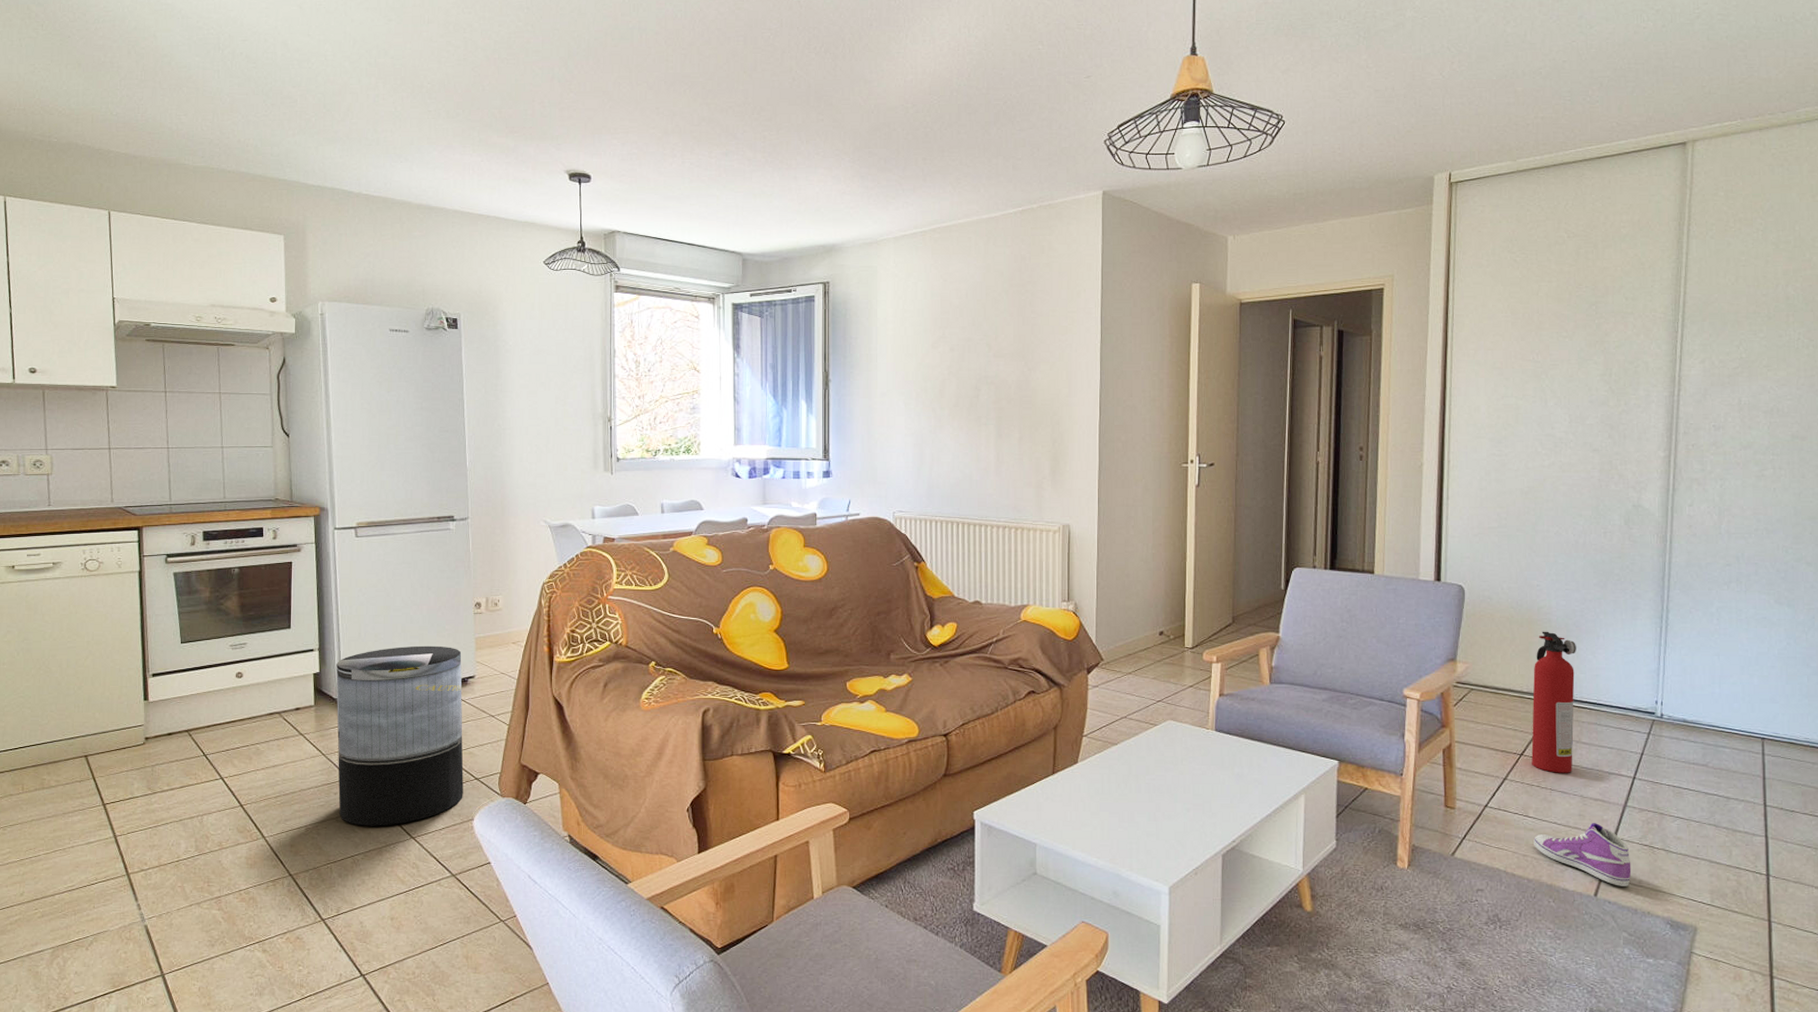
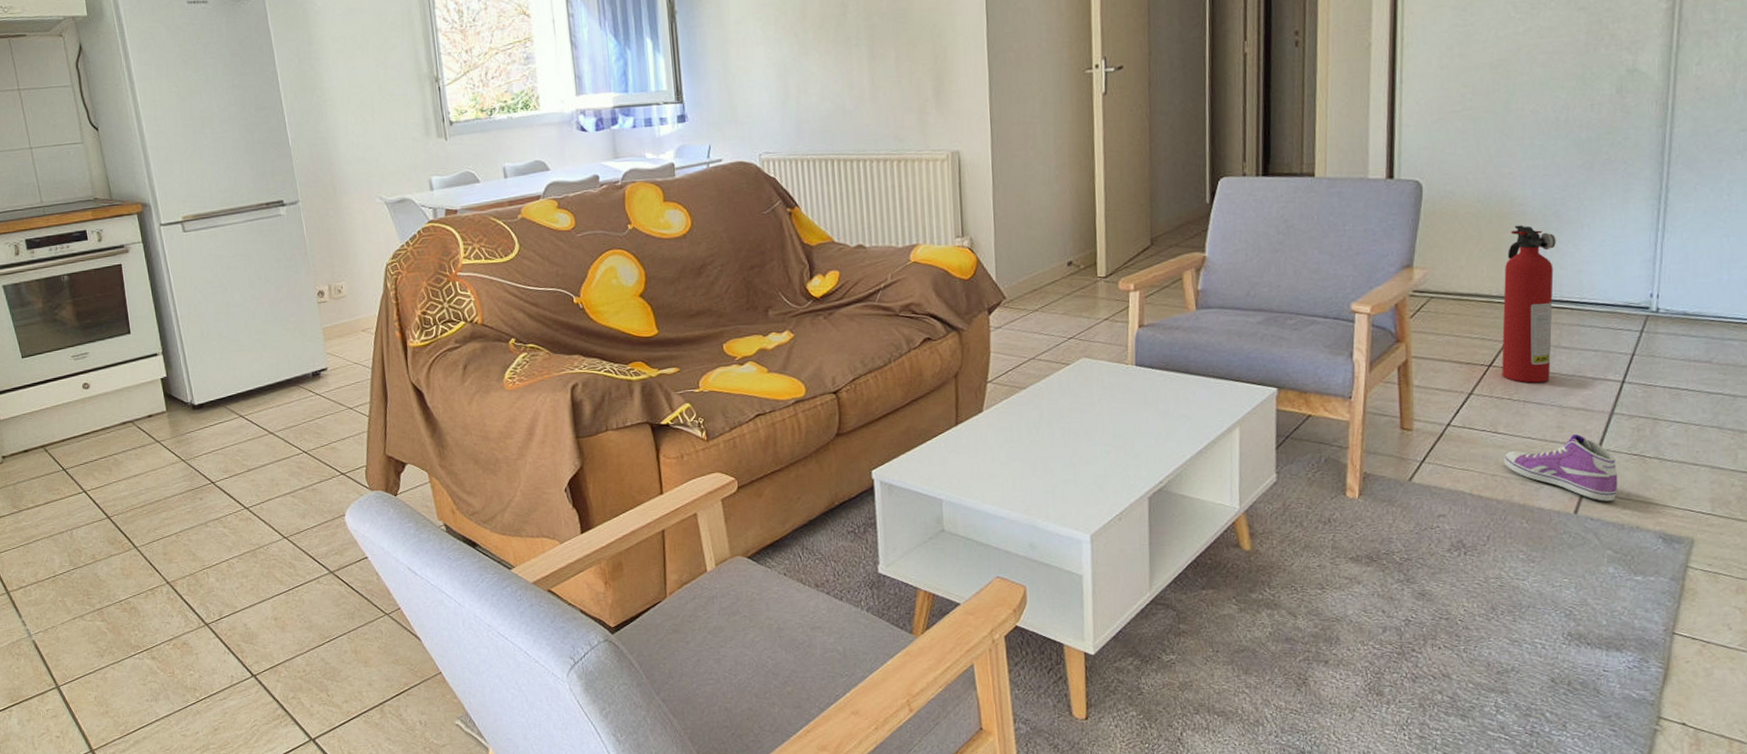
trash can: present [336,645,464,826] -> none [183,339,331,529]

